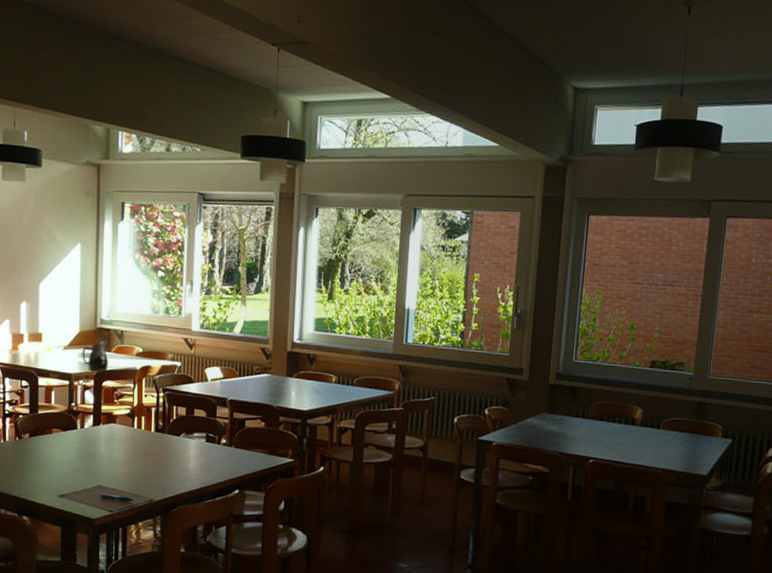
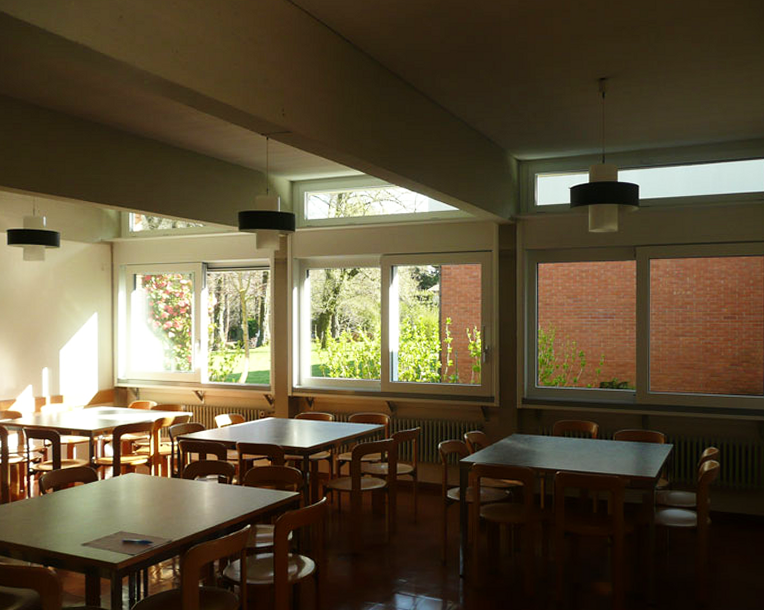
pitcher: present [82,339,109,372] -> none [101,396,126,426]

